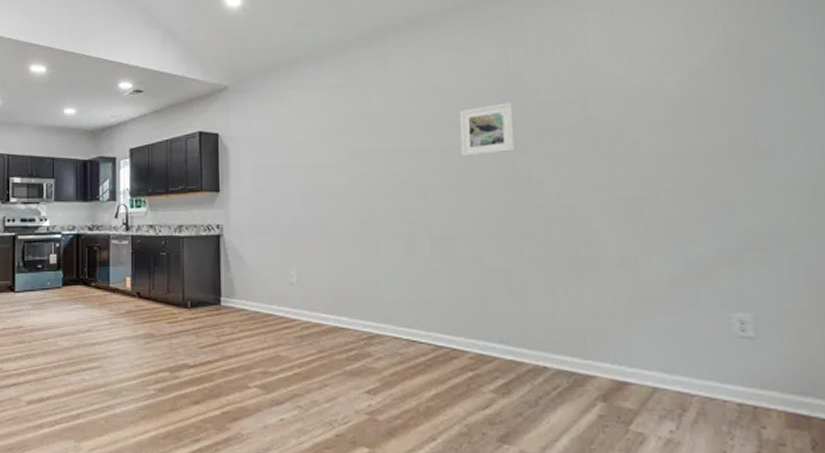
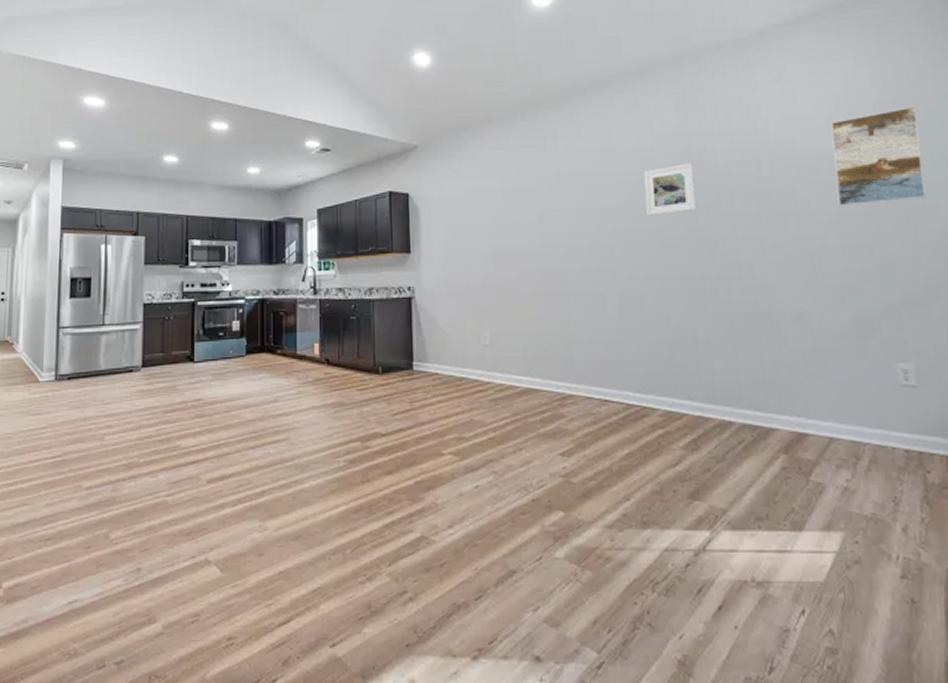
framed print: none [668,39,775,147] -> present [831,106,927,206]

